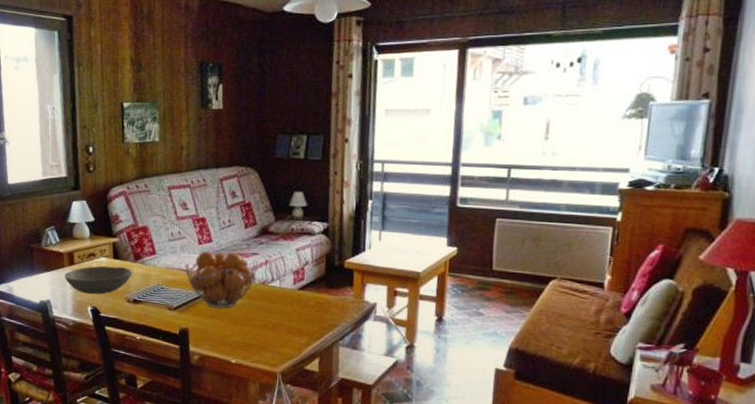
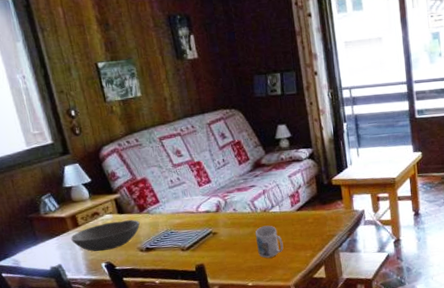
fruit basket: present [184,251,258,308] -> none [188,188,257,241]
mug: none [248,299,277,337] -> present [255,225,284,259]

